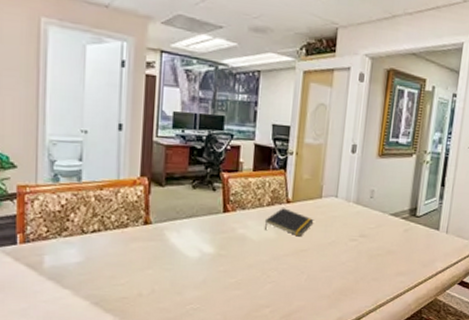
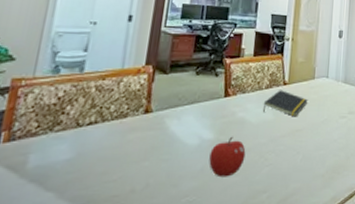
fruit: none [210,251,248,290] -> present [209,136,246,178]

